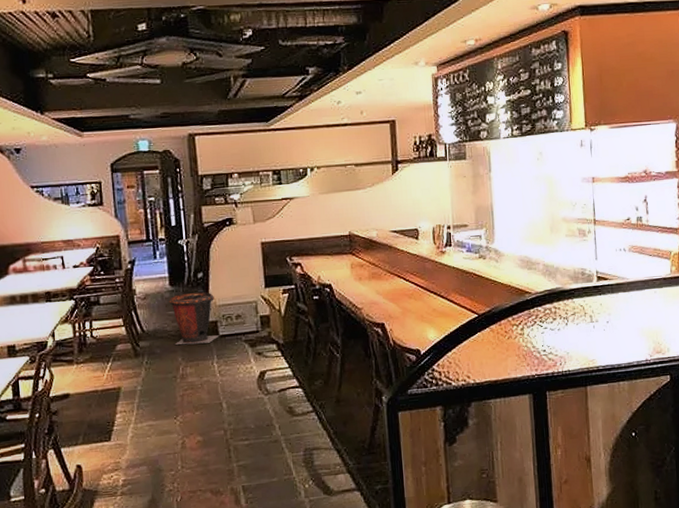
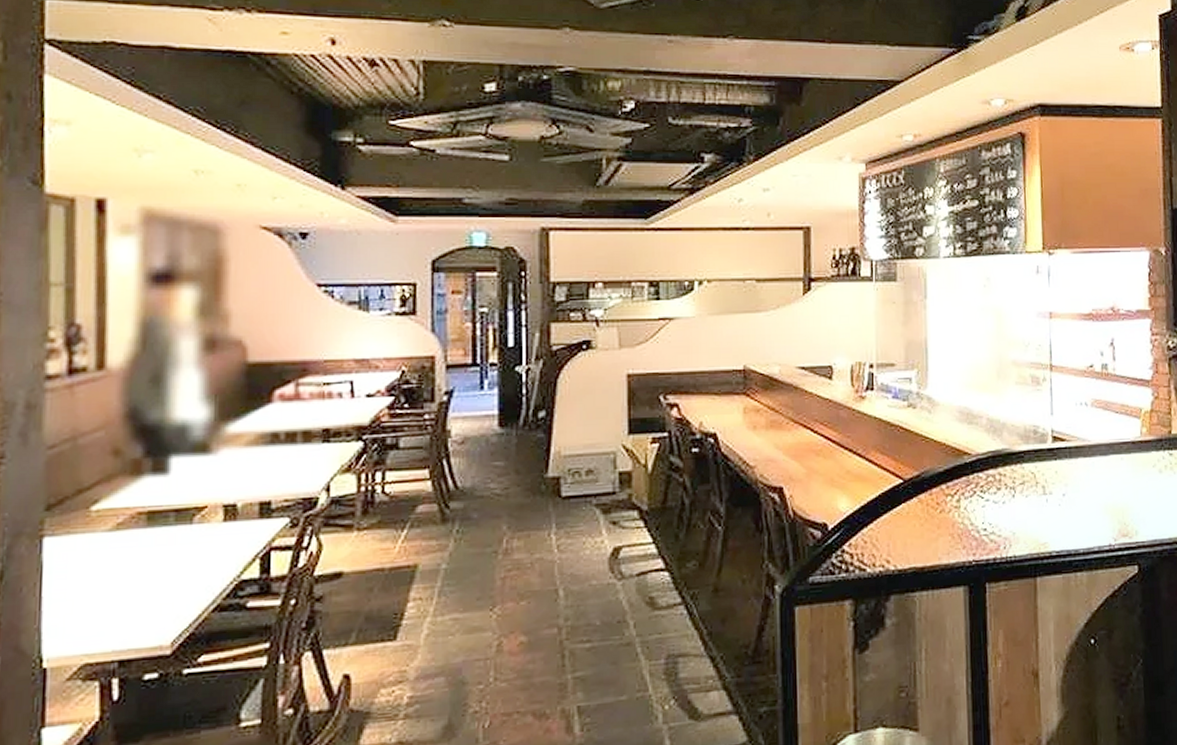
trash can: present [169,292,220,345] -> none [496,437,562,508]

